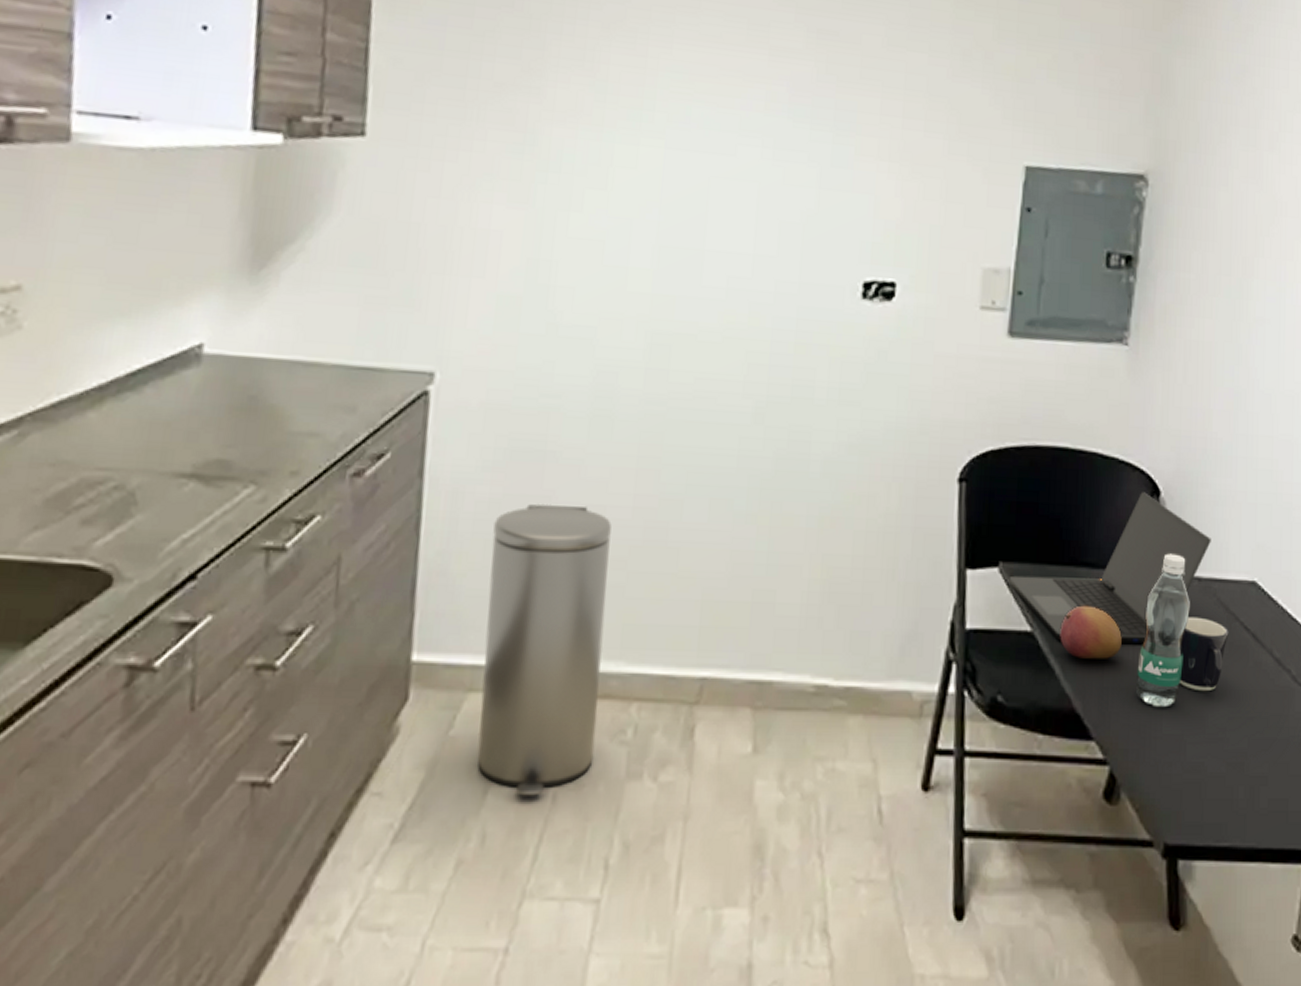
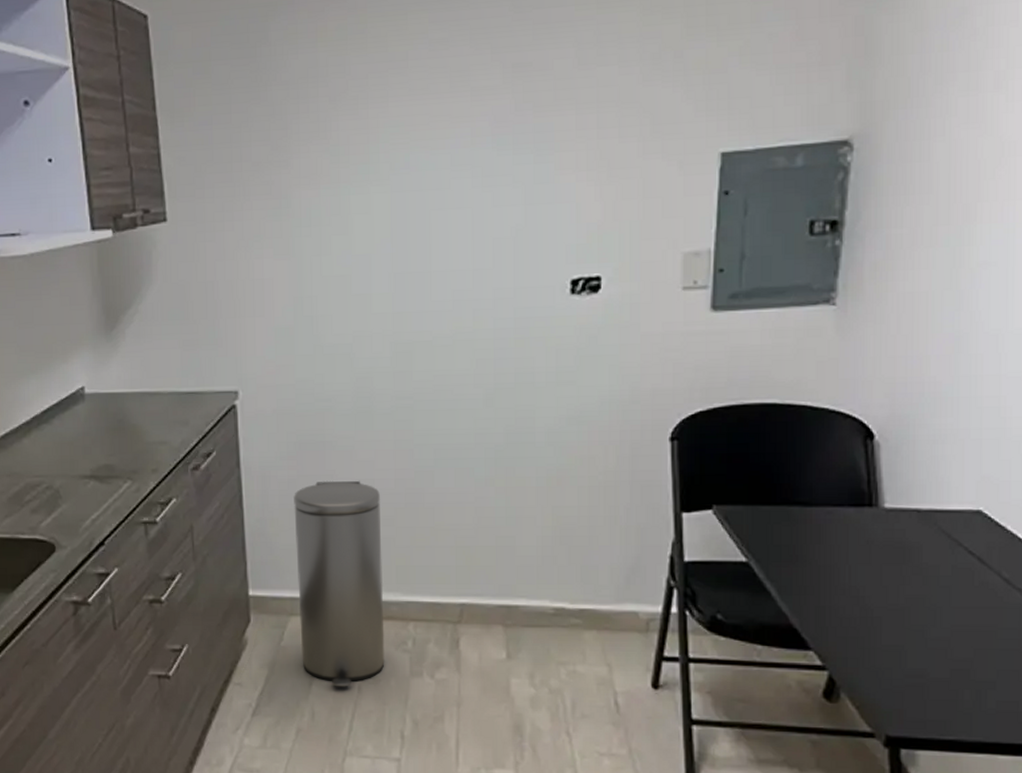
laptop: present [1009,492,1211,644] -> none [723,437,931,569]
fruit: present [1060,605,1122,659] -> none [775,538,837,583]
bottle: present [1135,553,1191,708] -> none [852,490,910,623]
mug: present [1180,616,1229,692] -> none [899,544,952,609]

